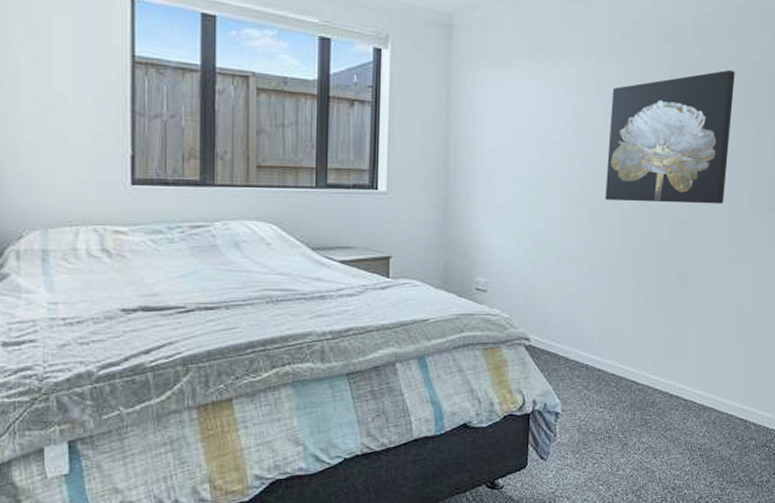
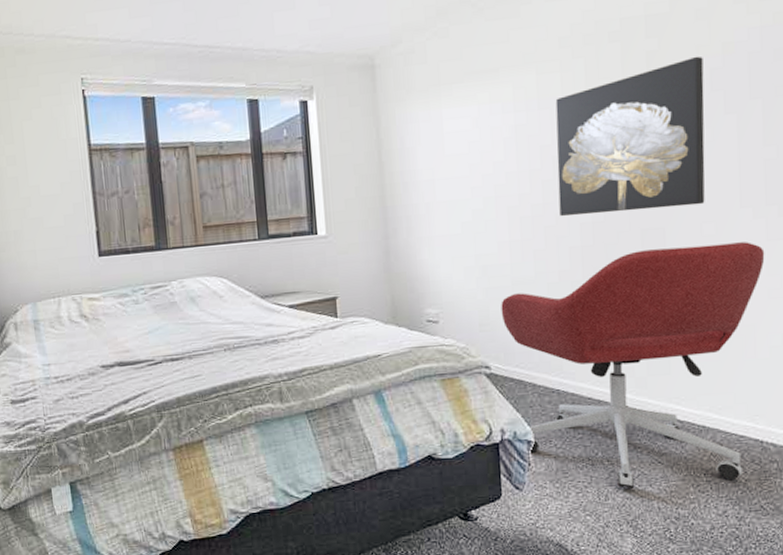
office chair: none [545,240,764,461] -> present [501,242,765,490]

